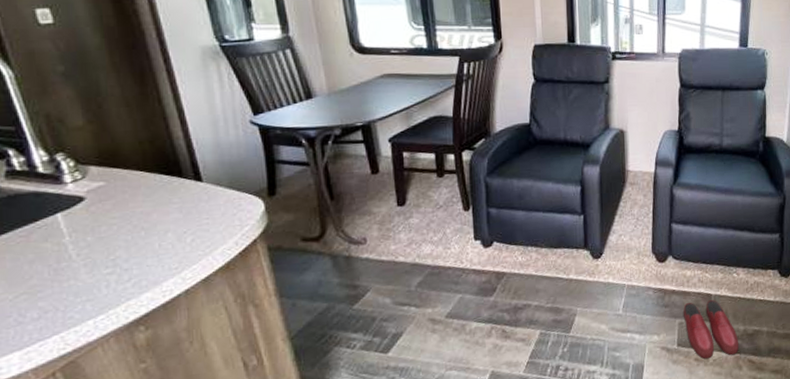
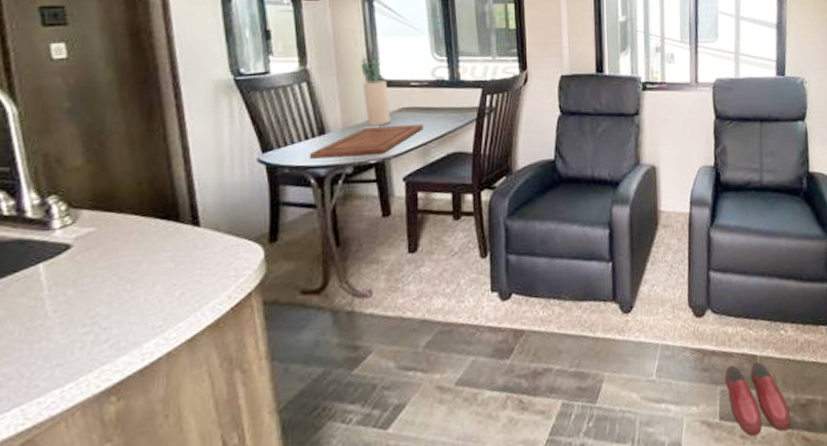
cutting board: none [298,89,406,121] -> present [309,123,424,159]
vase: none [341,20,374,91] -> present [361,51,391,126]

